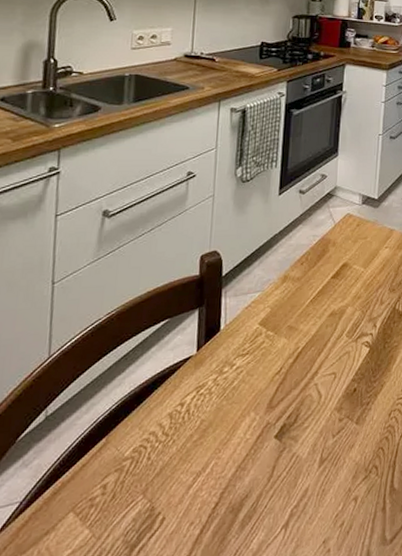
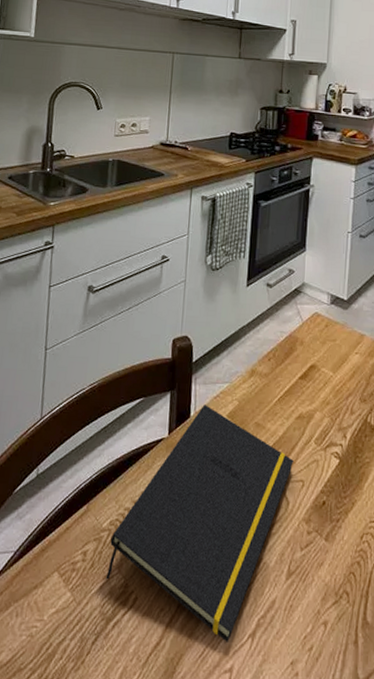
notepad: none [129,316,326,539] -> present [105,404,294,642]

